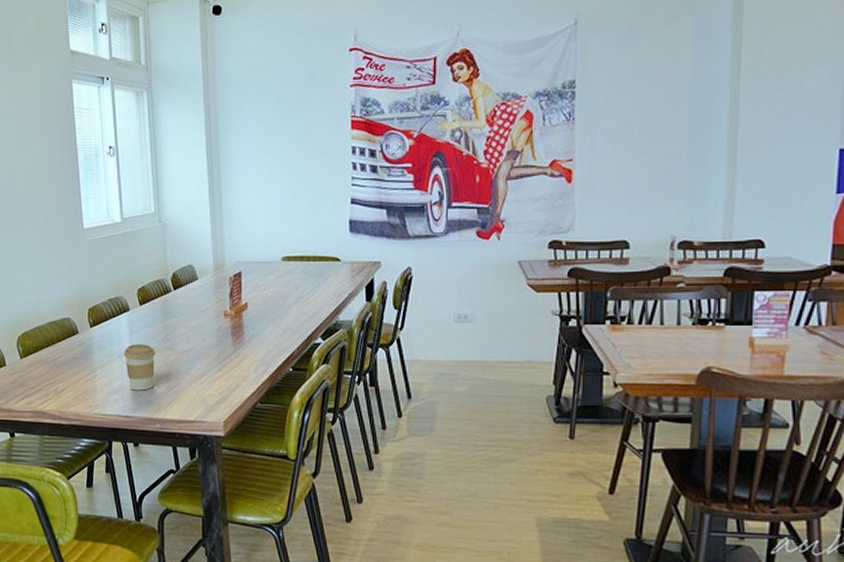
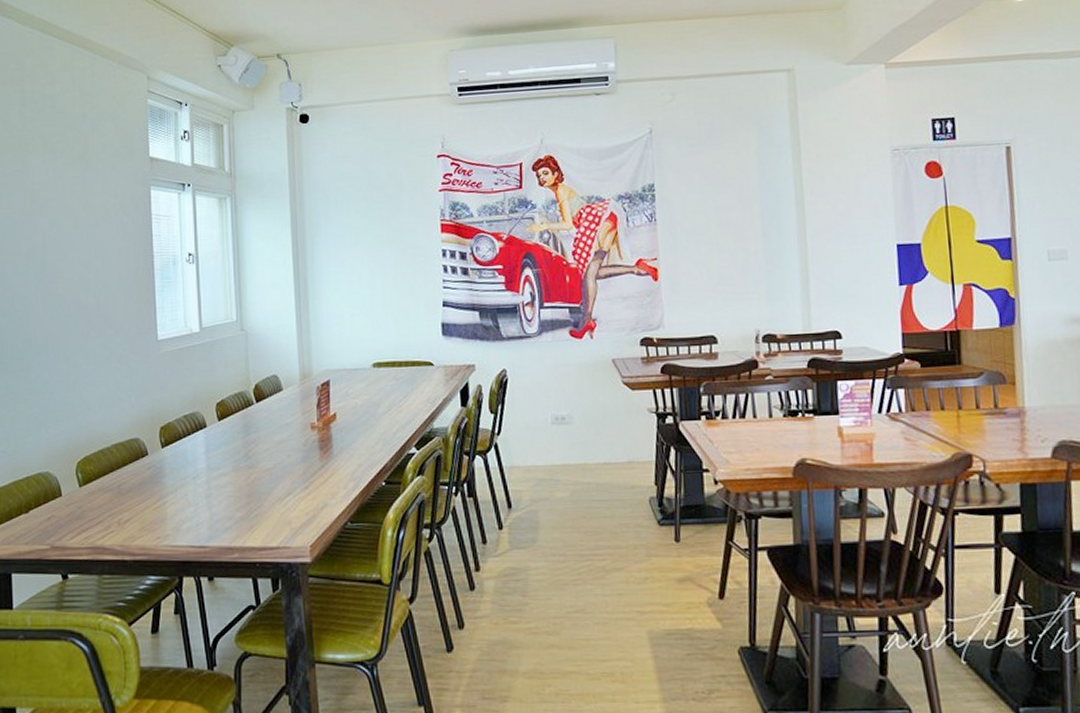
coffee cup: present [123,344,155,391] -> none [198,463,235,517]

